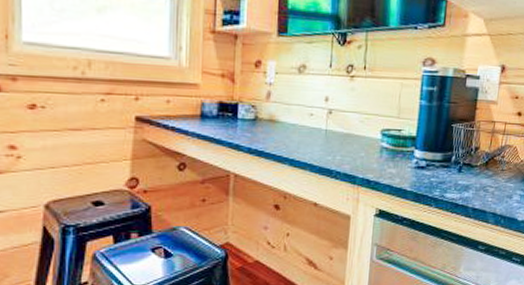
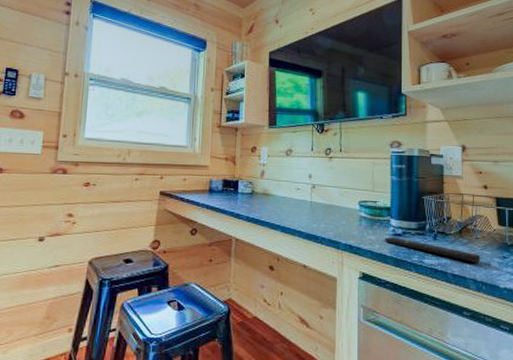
remote control: none [405,169,504,196] -> present [384,236,481,263]

